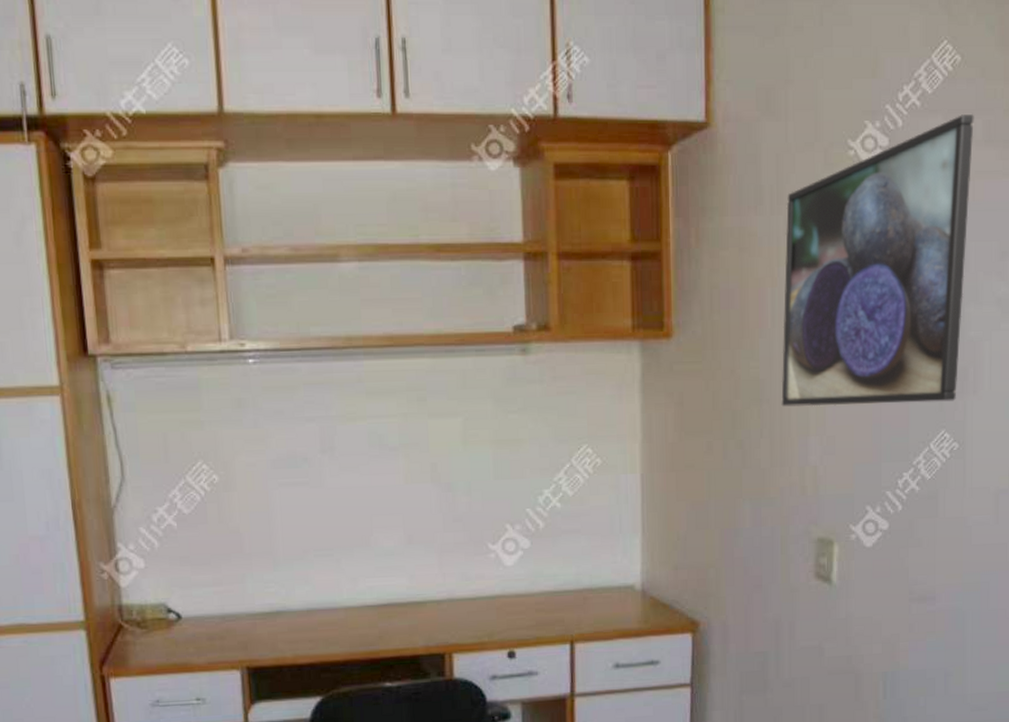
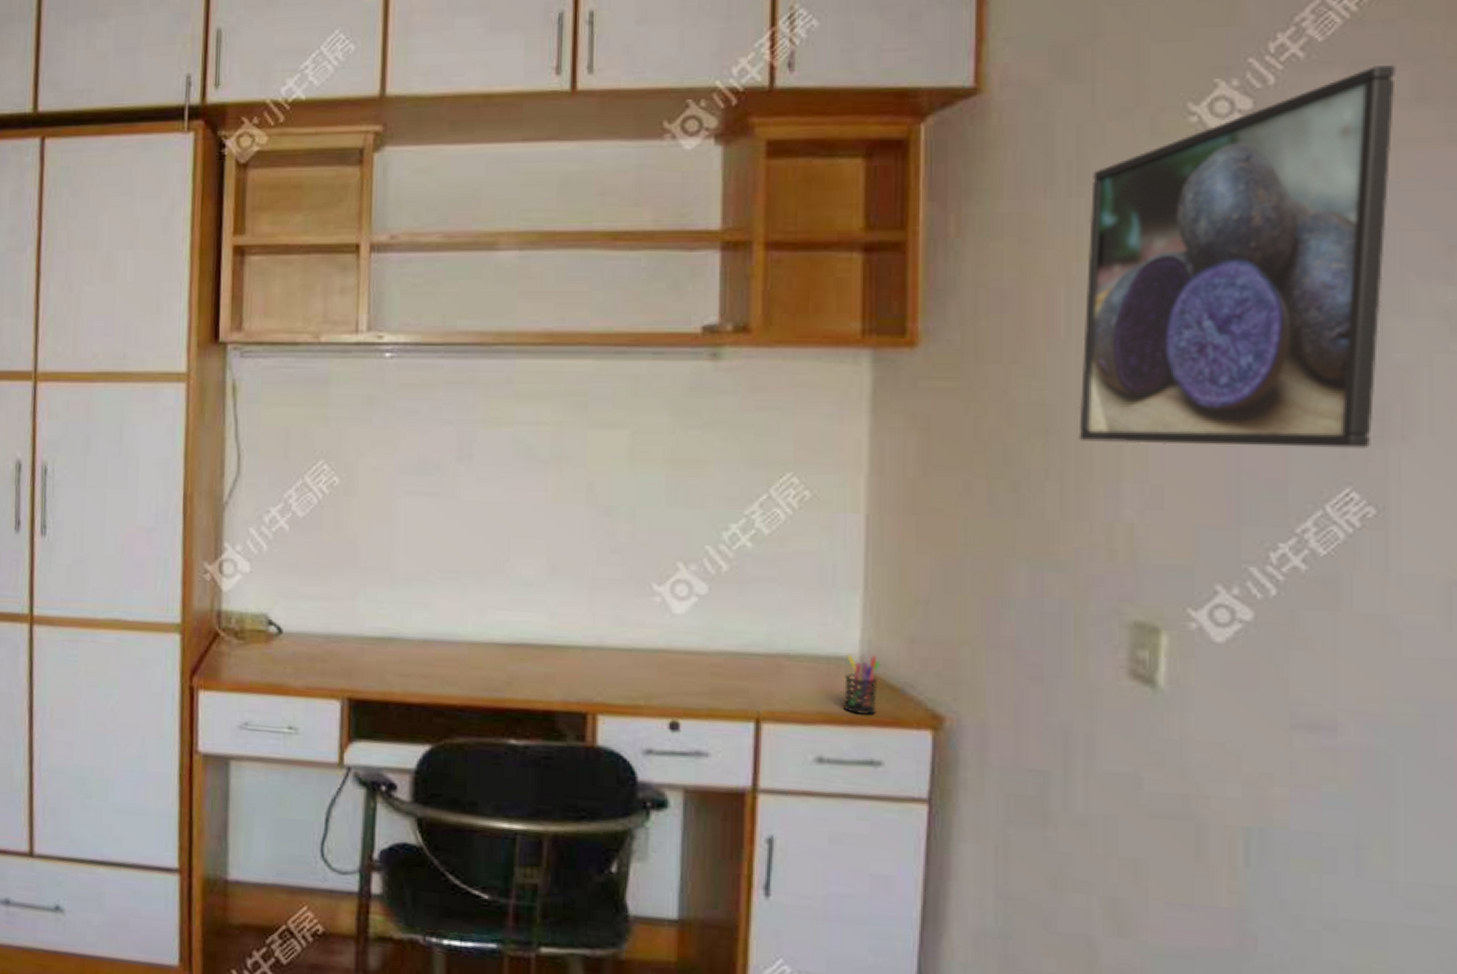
pen holder: none [631,582,656,628] -> present [844,654,881,715]

